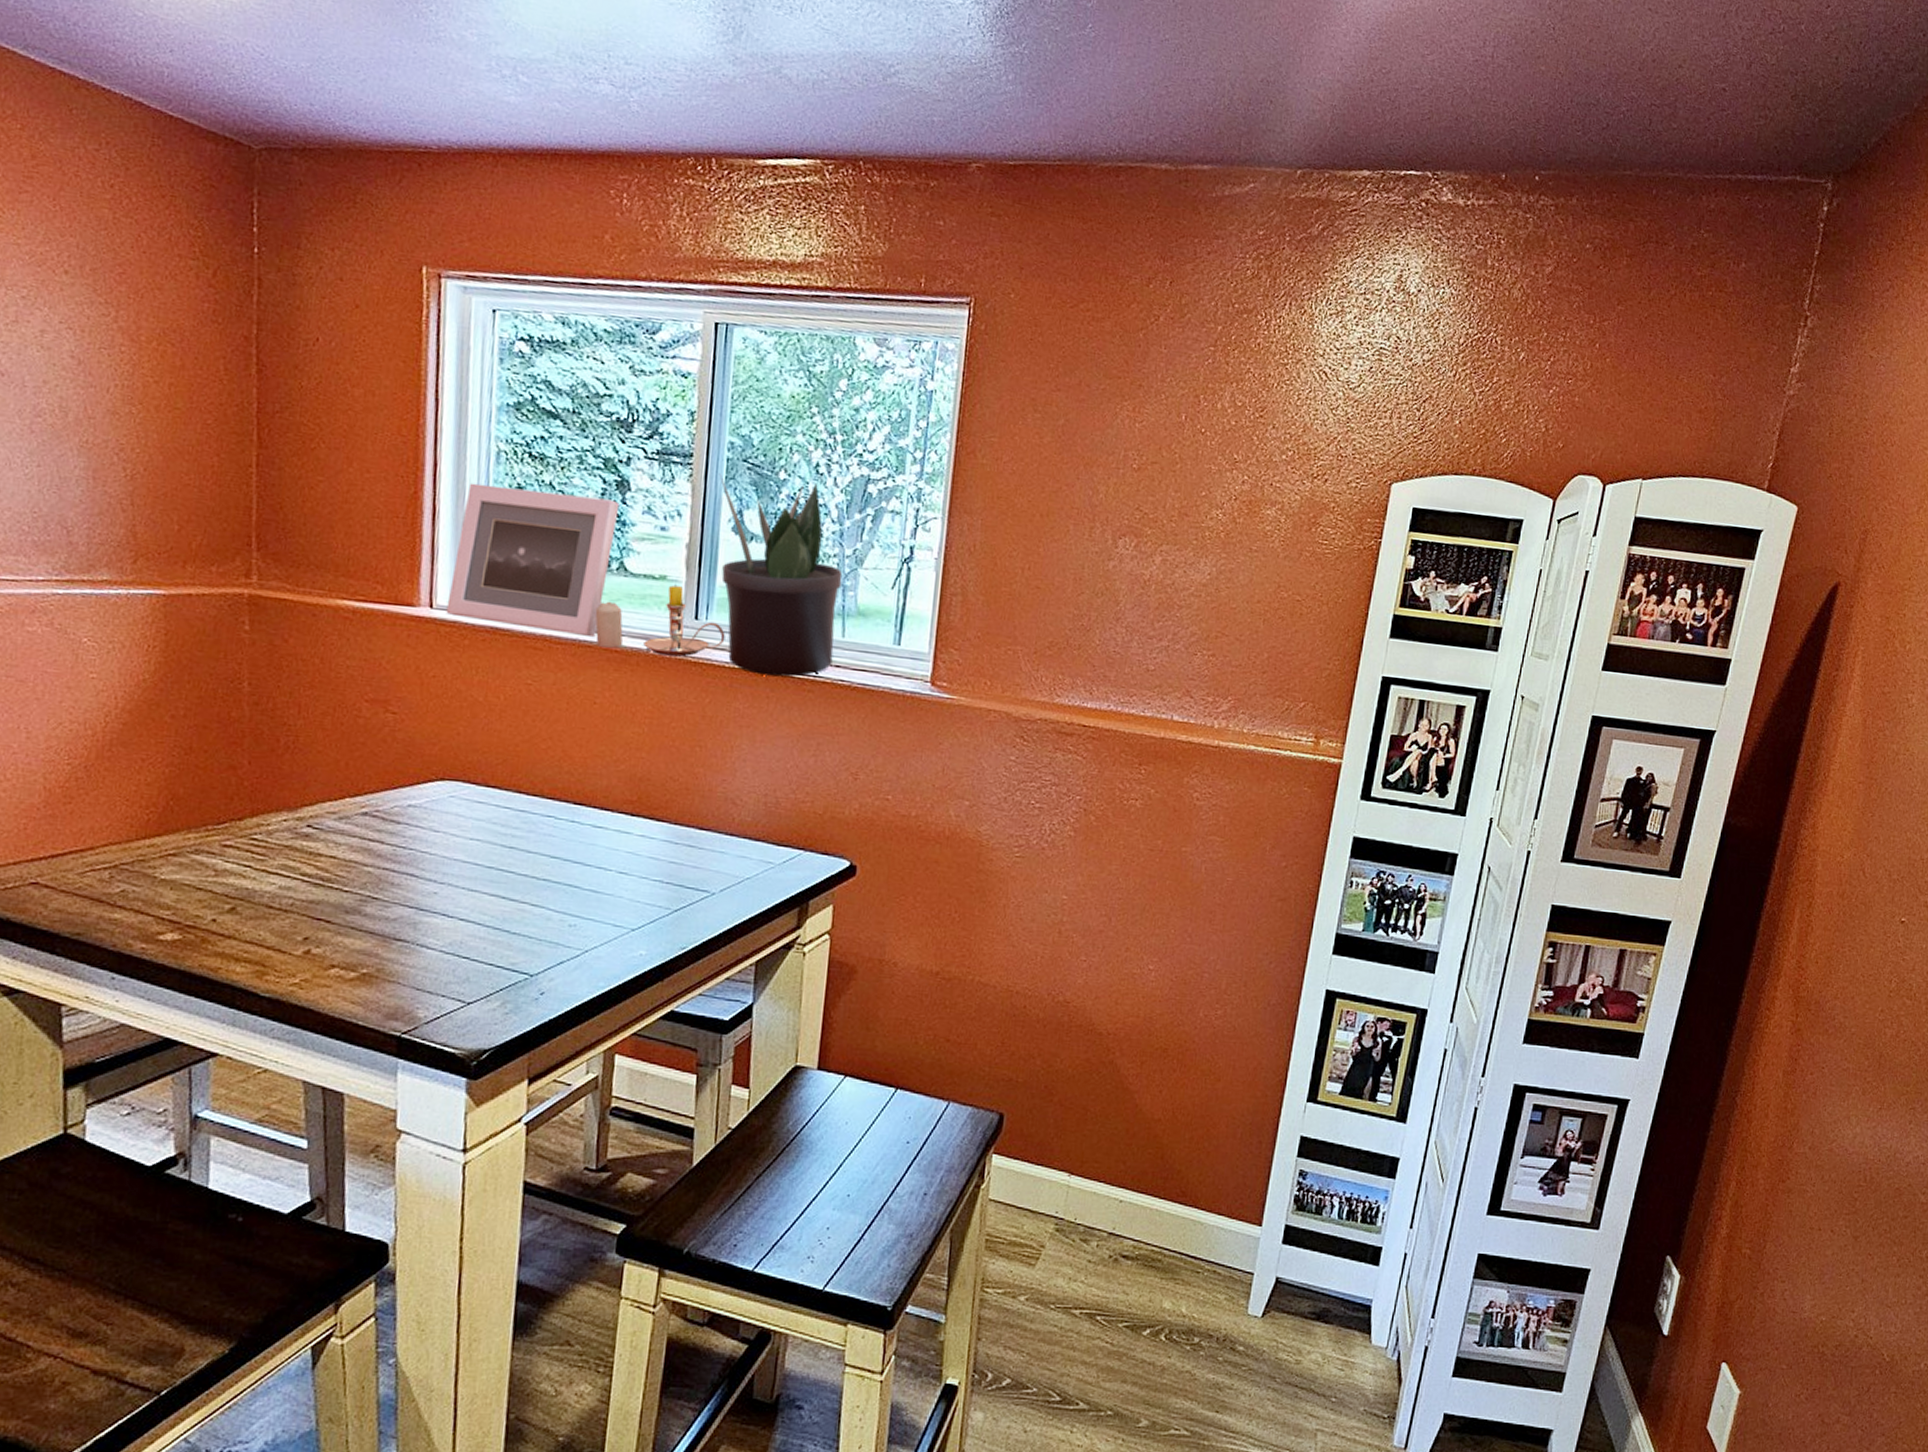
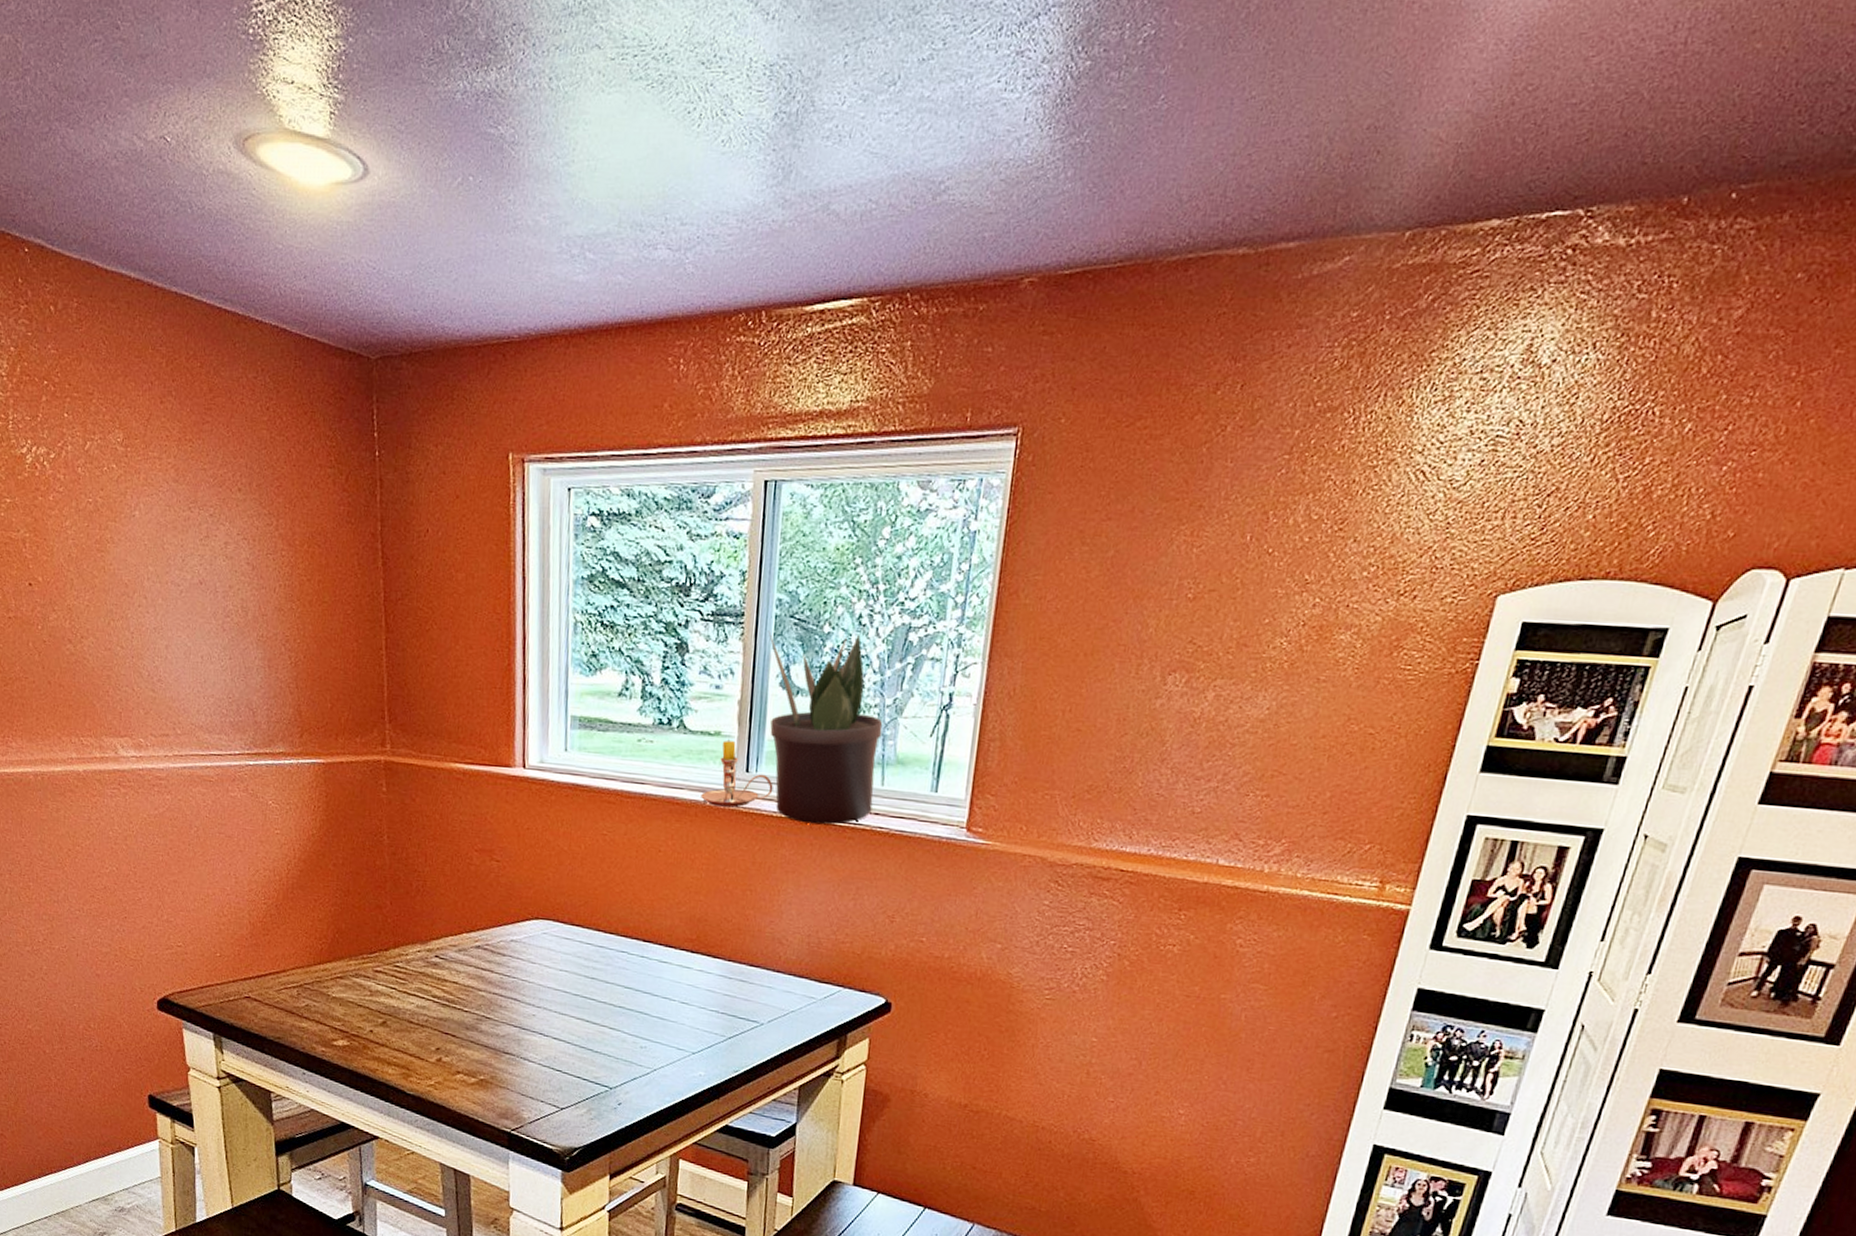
picture frame: present [446,482,620,638] -> none [536,653,680,792]
candle: present [595,601,624,648] -> none [659,757,684,801]

